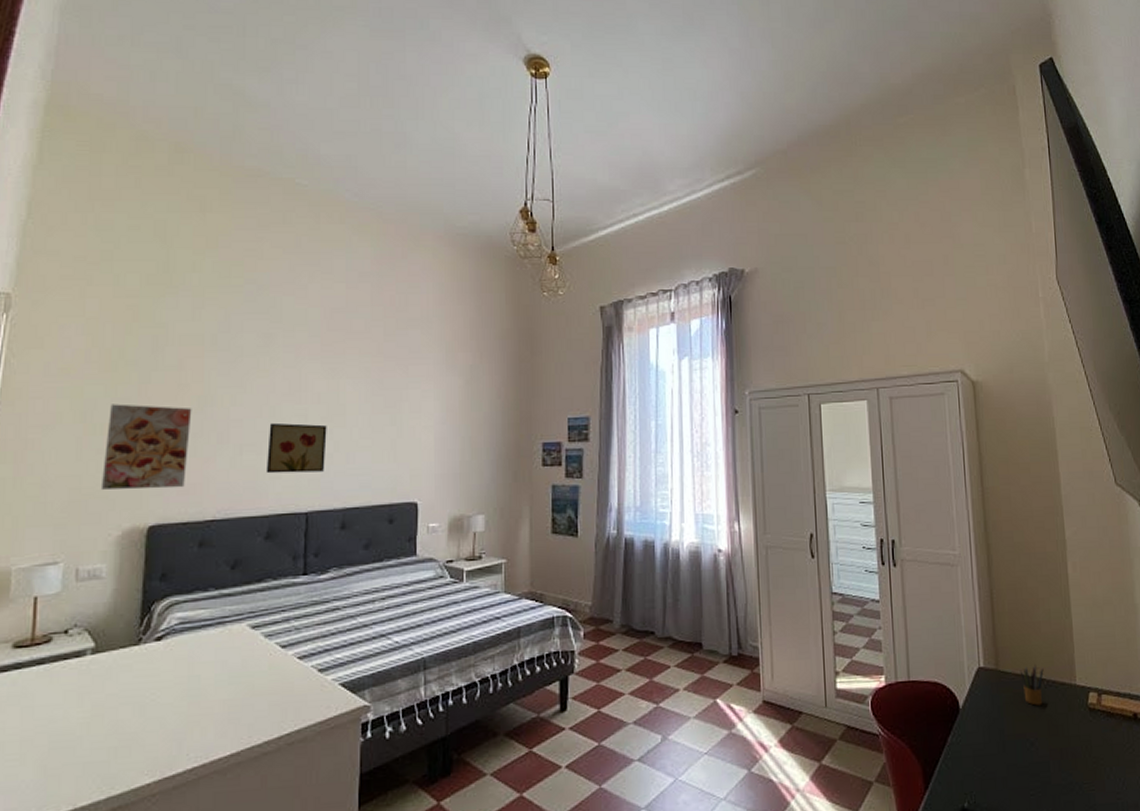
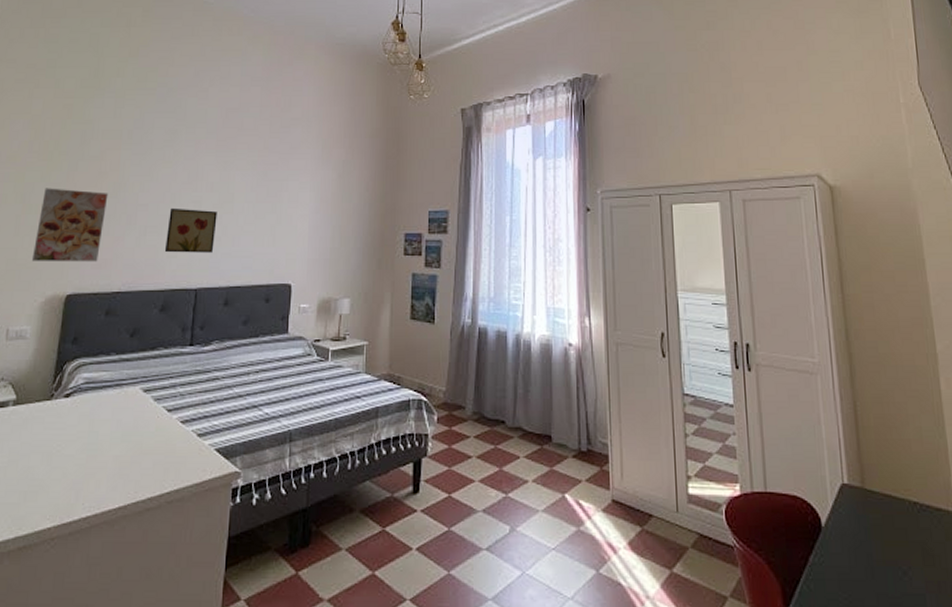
pencil box: present [1020,665,1044,706] -> none [888,486,916,531]

